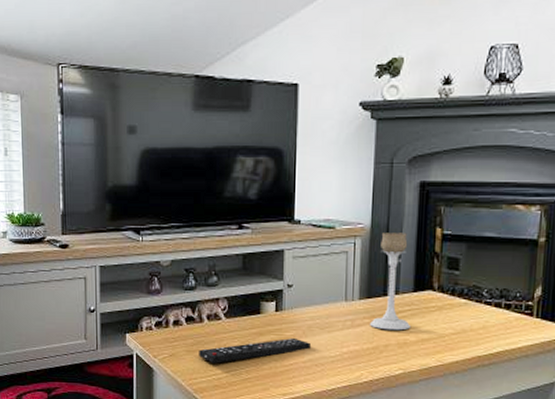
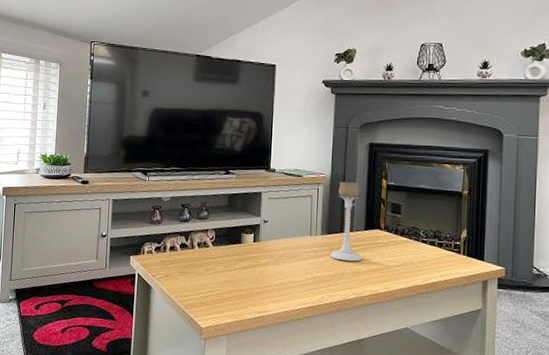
remote control: present [199,337,312,363] -> none [189,264,282,284]

